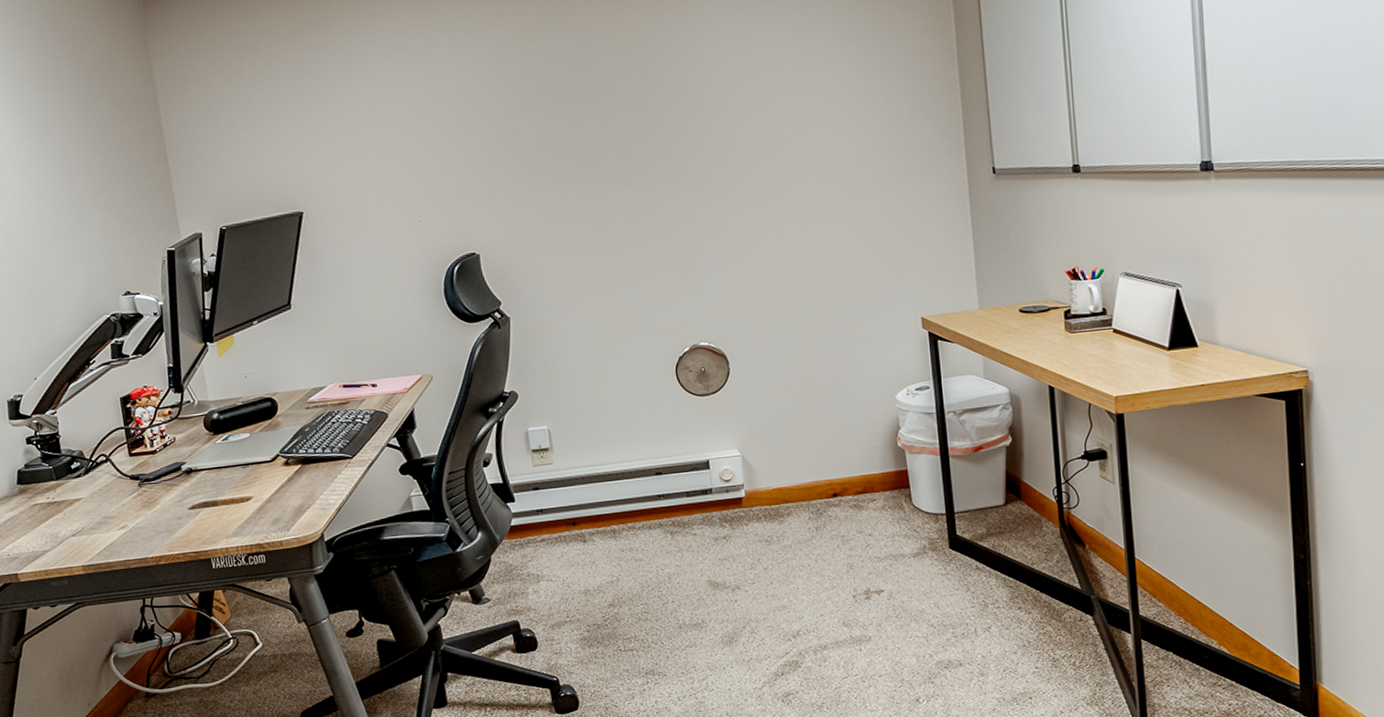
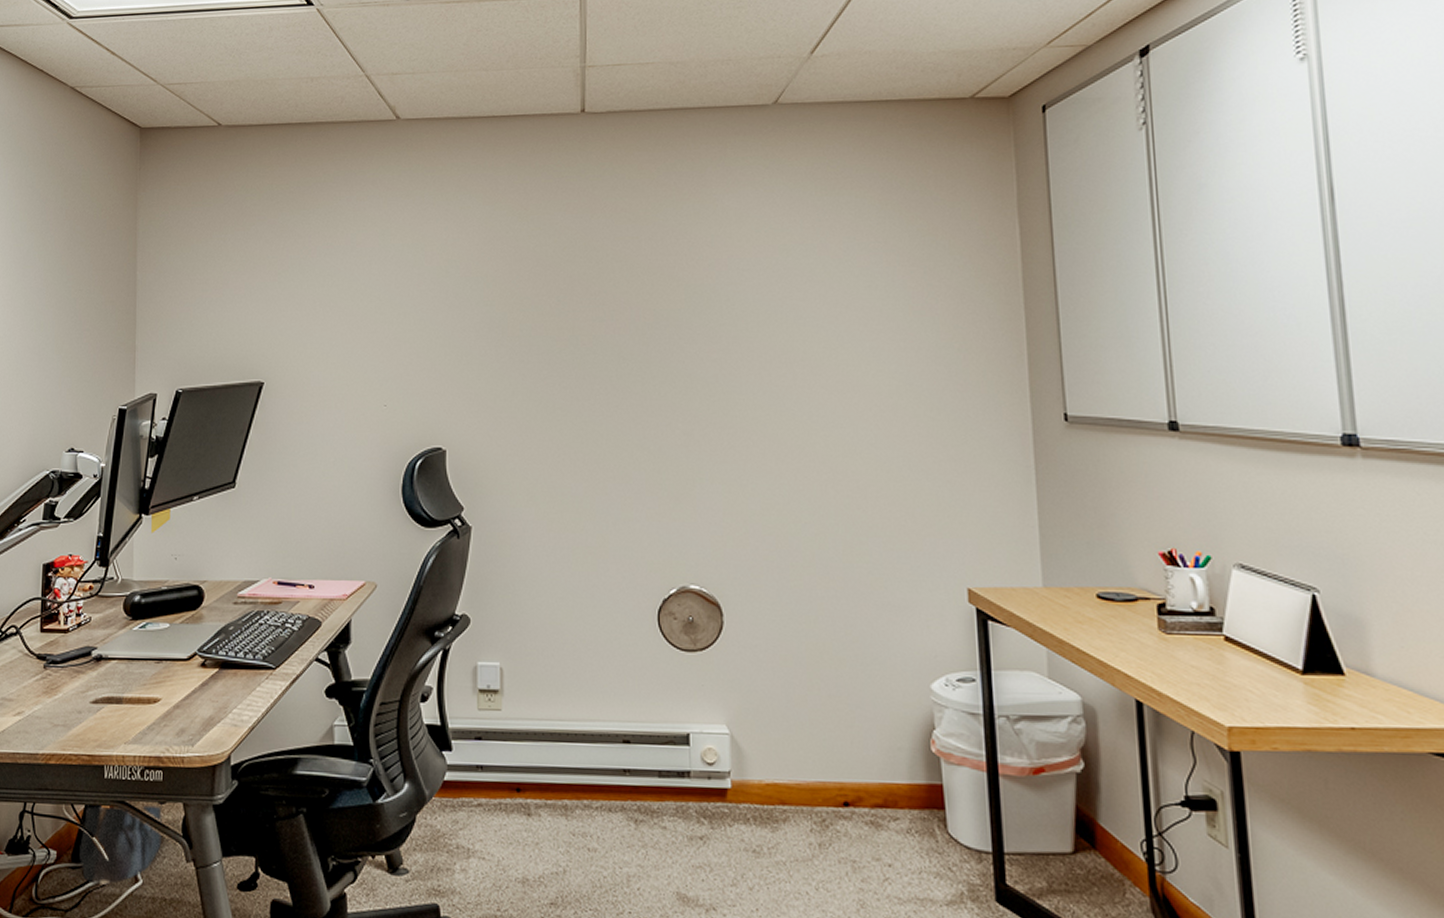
backpack: none [200,582,274,654] -> present [79,804,162,886]

